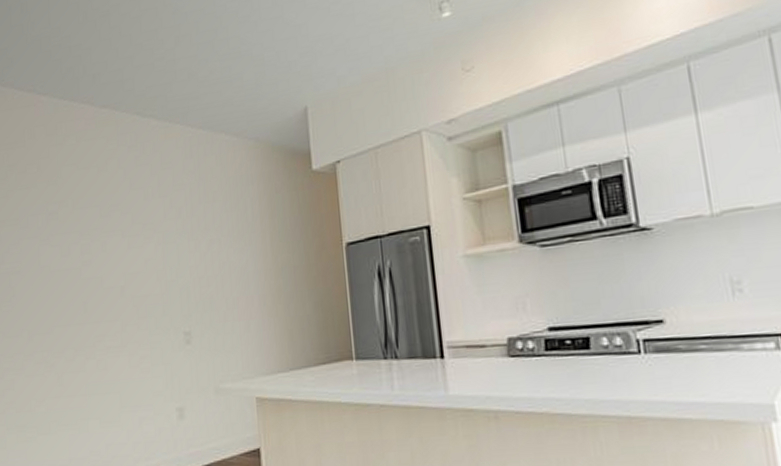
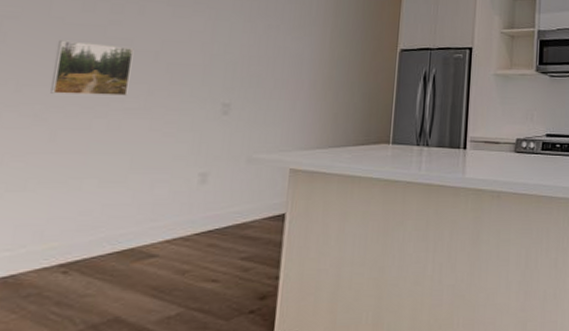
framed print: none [50,285,107,340] -> present [50,40,134,96]

